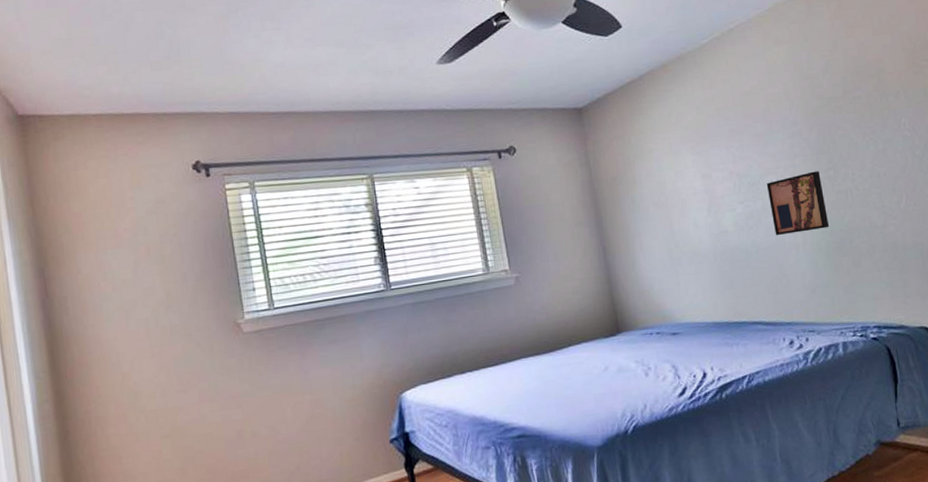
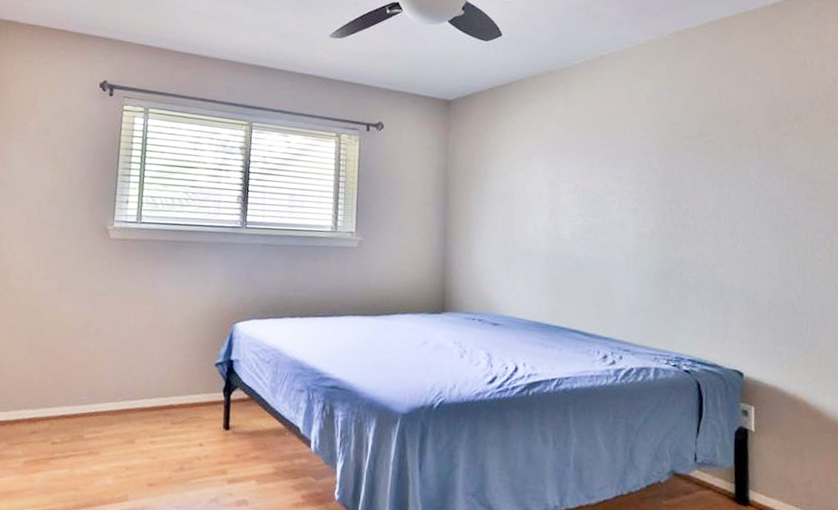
wall art: present [766,171,830,236] -> none [608,201,663,257]

